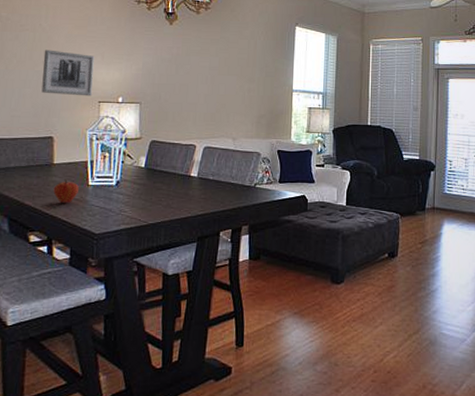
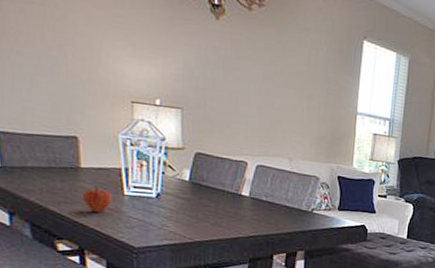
wall art: present [41,49,95,97] -> none [58,30,124,95]

